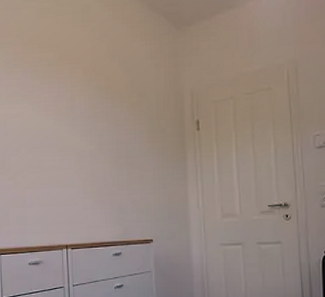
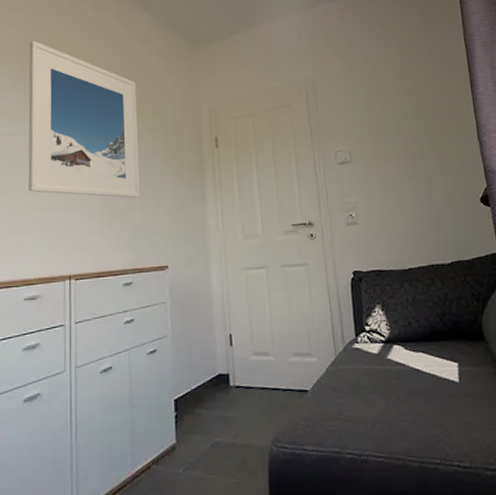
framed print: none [20,24,126,177] -> present [28,40,140,198]

